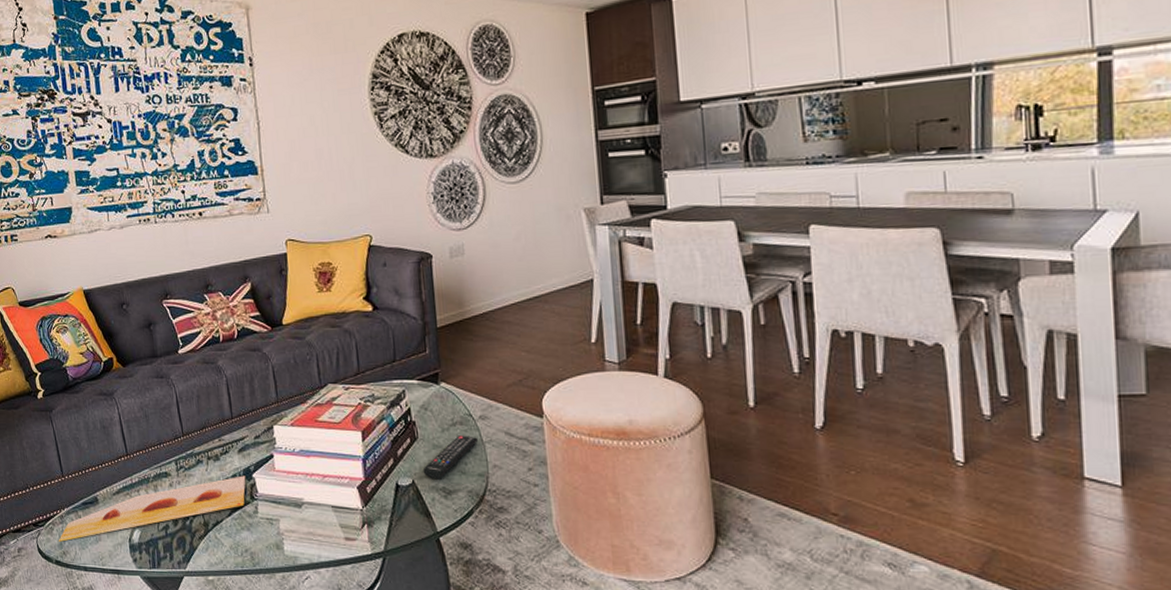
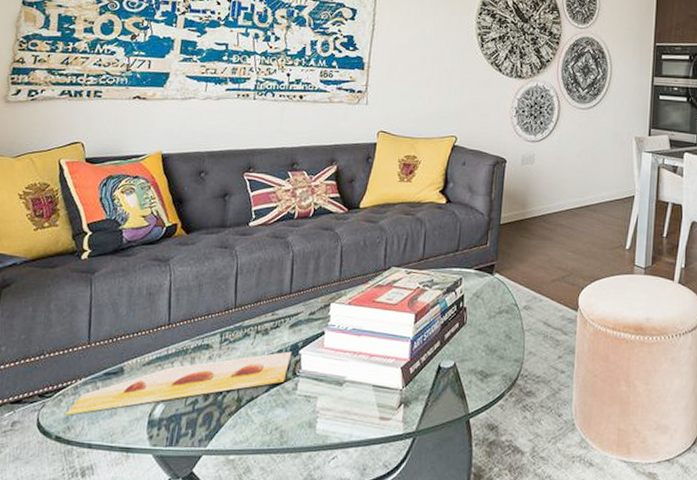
remote control: present [423,435,479,480] -> none [465,323,520,363]

